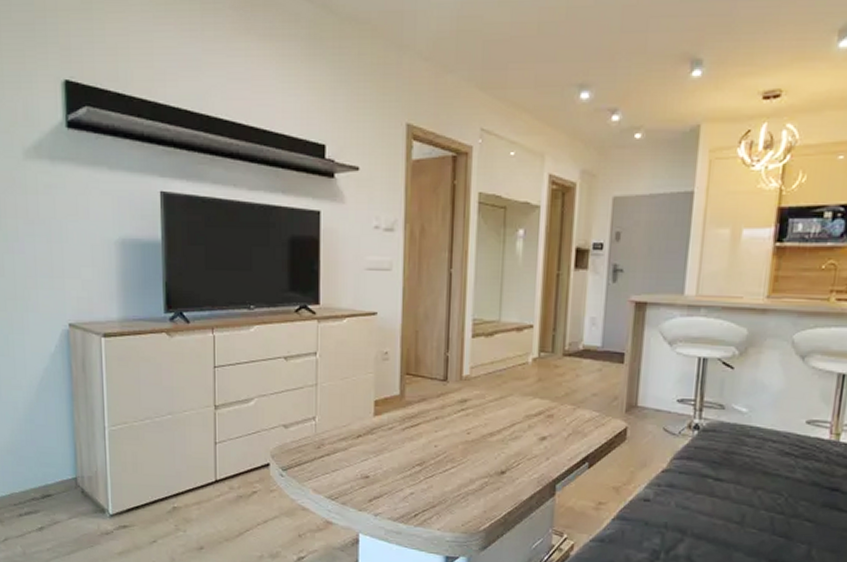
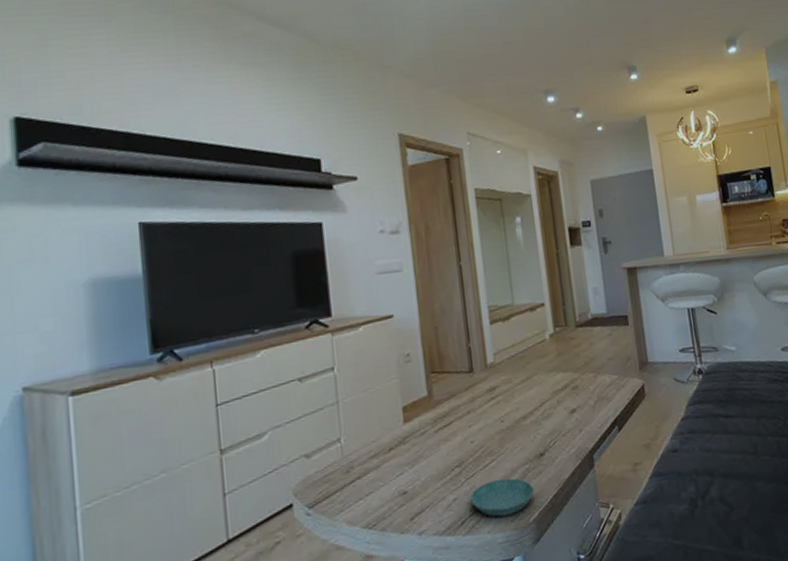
saucer: none [426,485,490,520] -> present [470,478,535,517]

